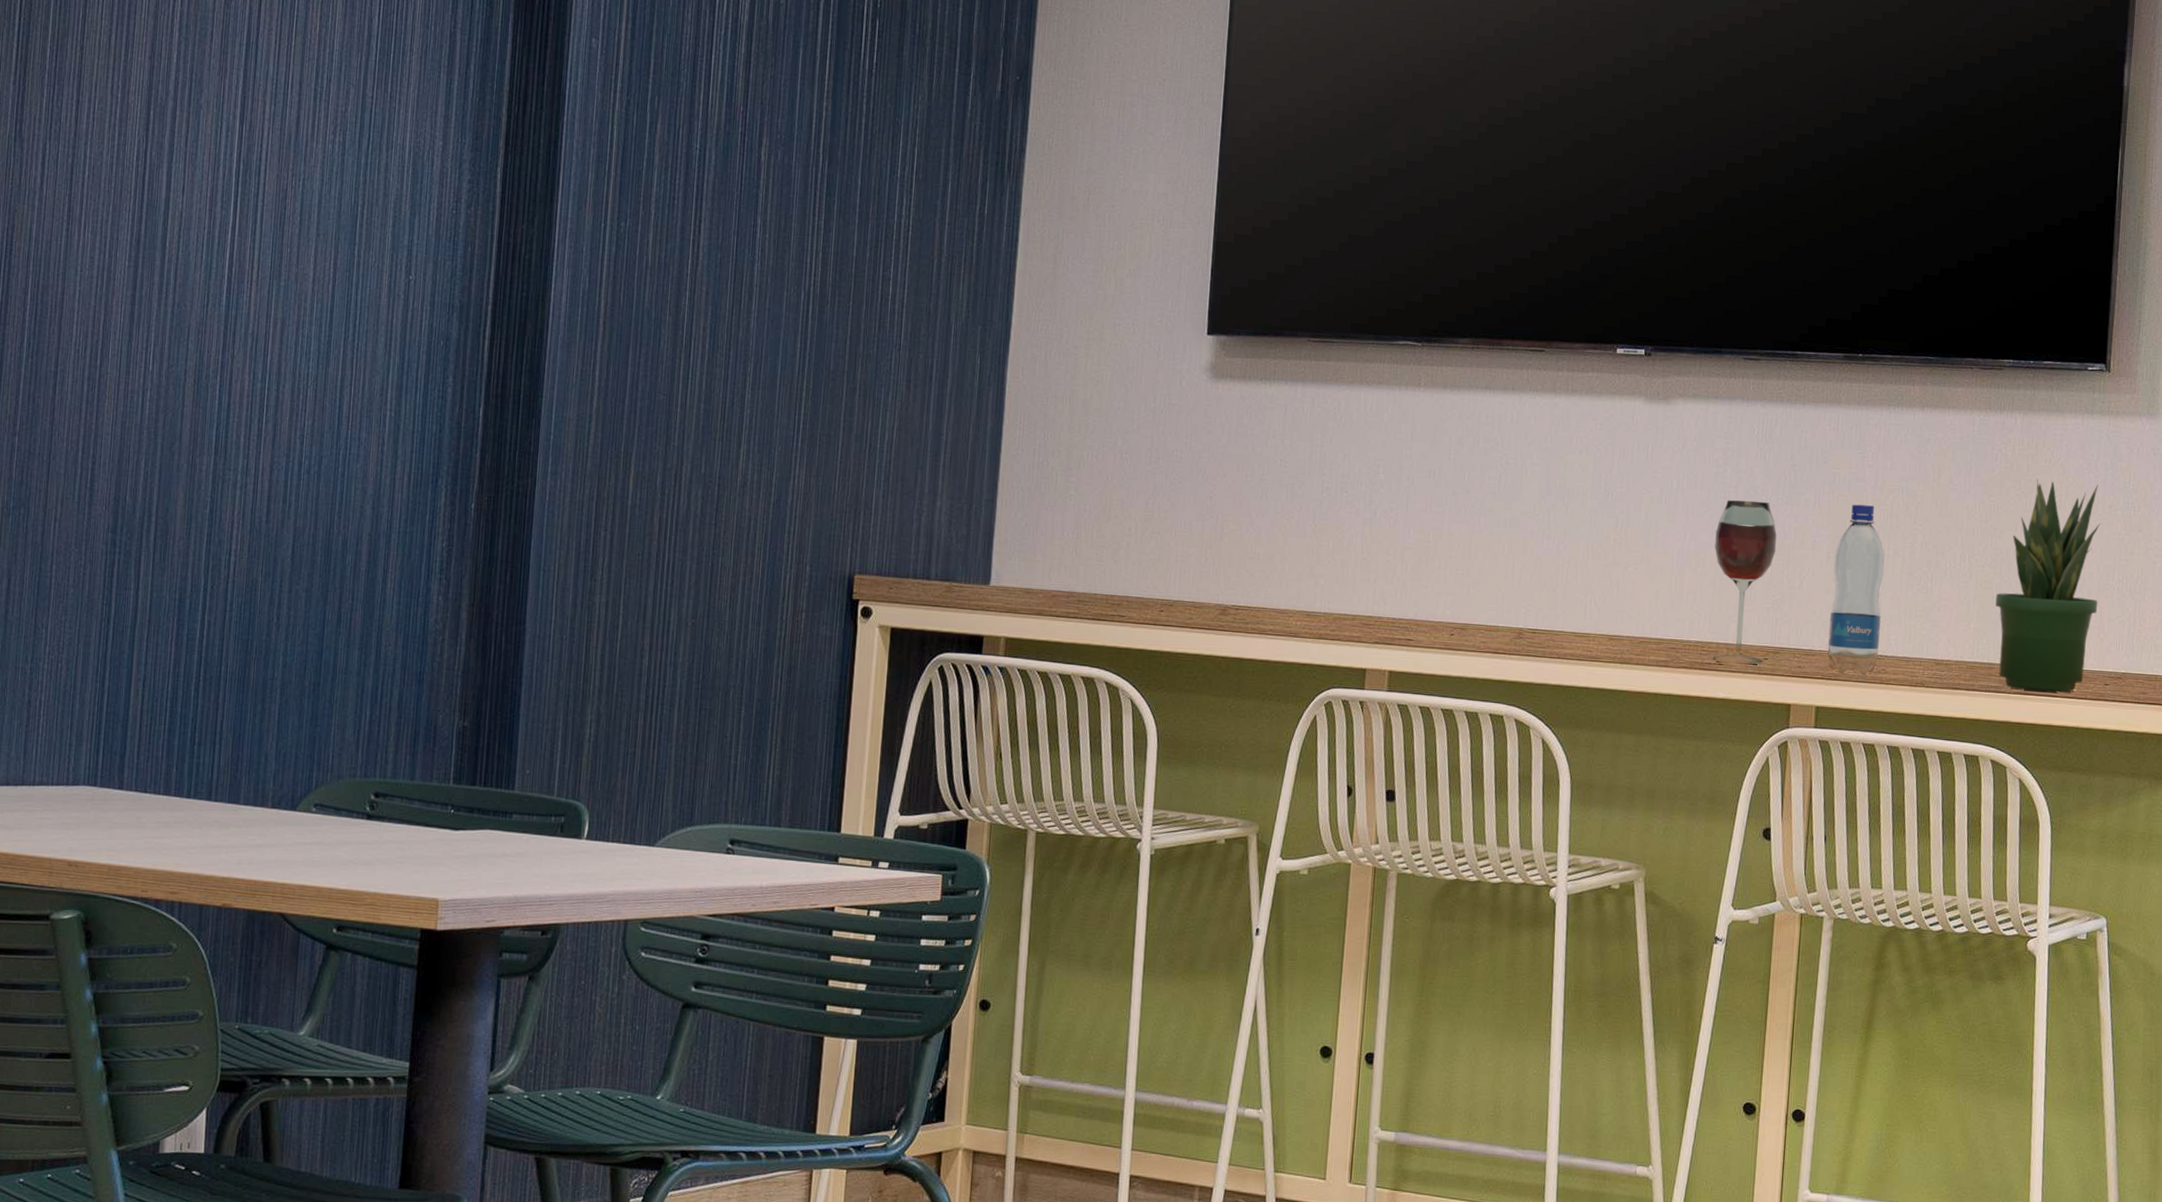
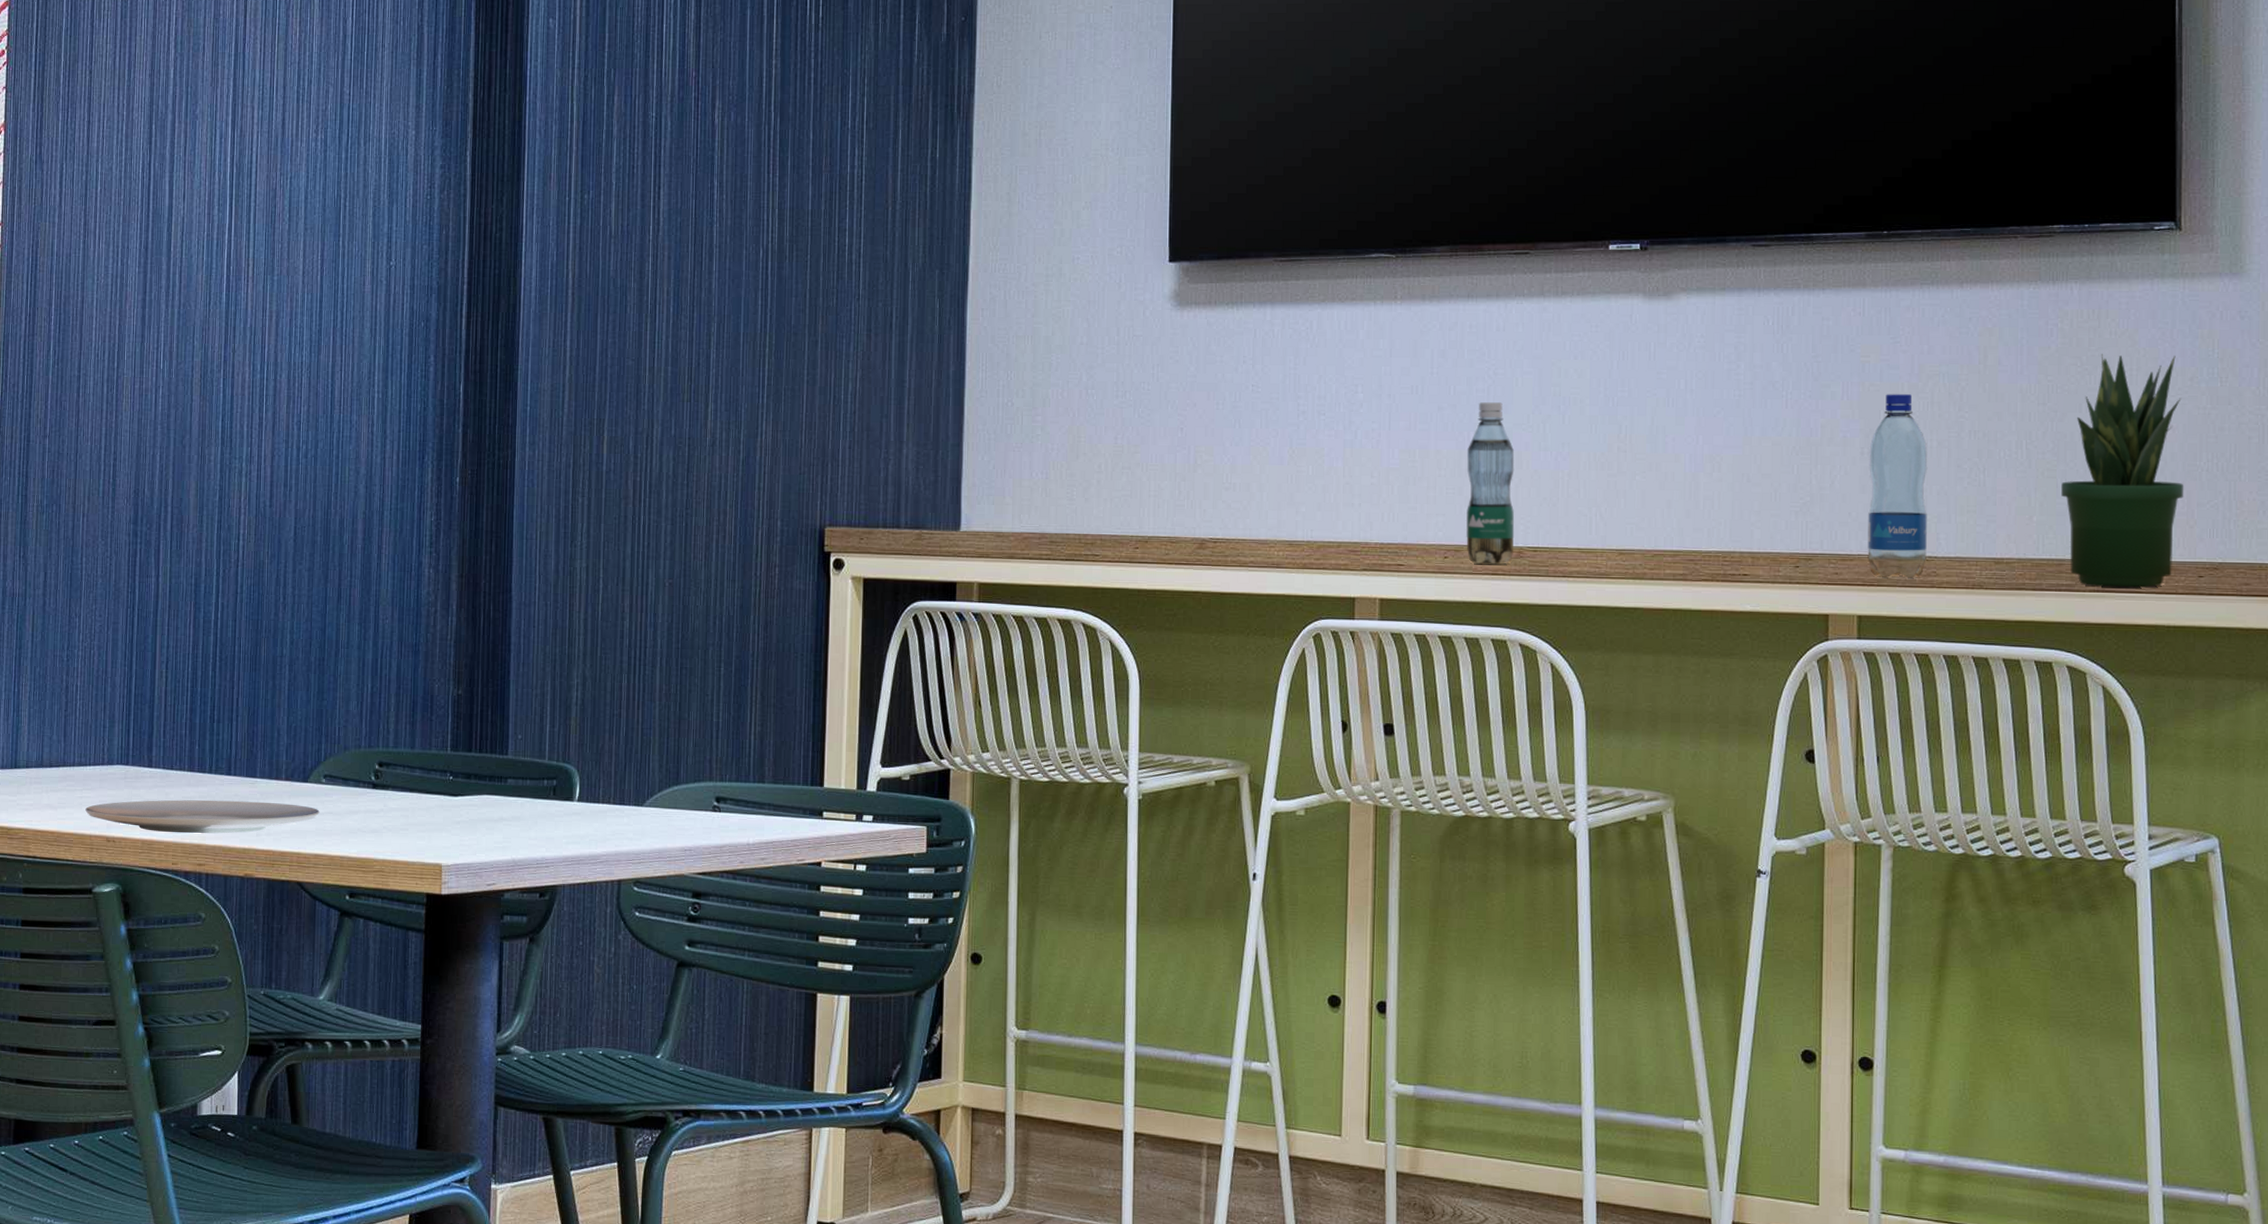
plate: none [45,824,308,862] -> present [85,800,320,834]
bottle: none [1471,489,1521,644] -> present [1466,402,1515,564]
wineglass: present [1712,500,1777,665] -> none [1731,397,1802,574]

